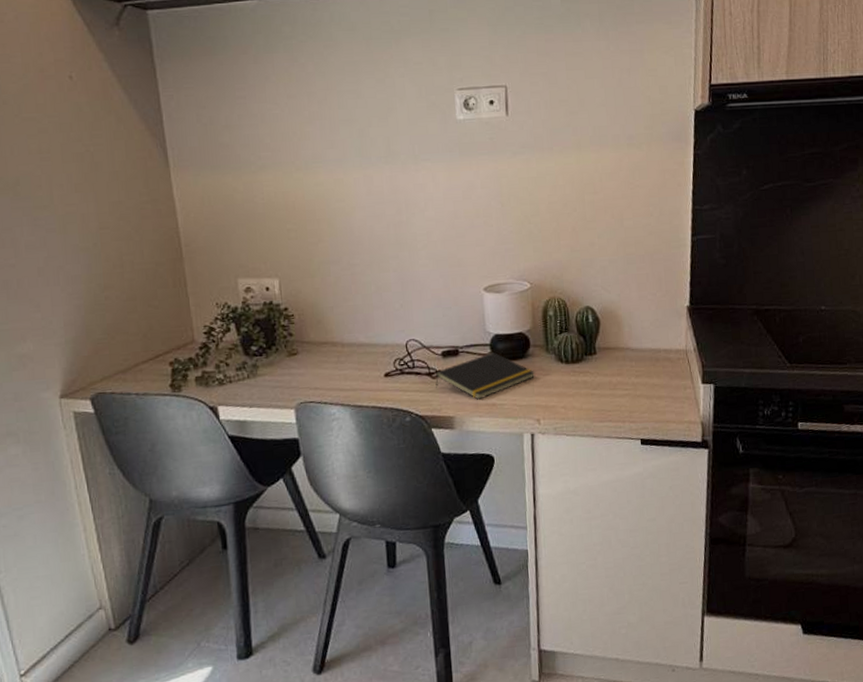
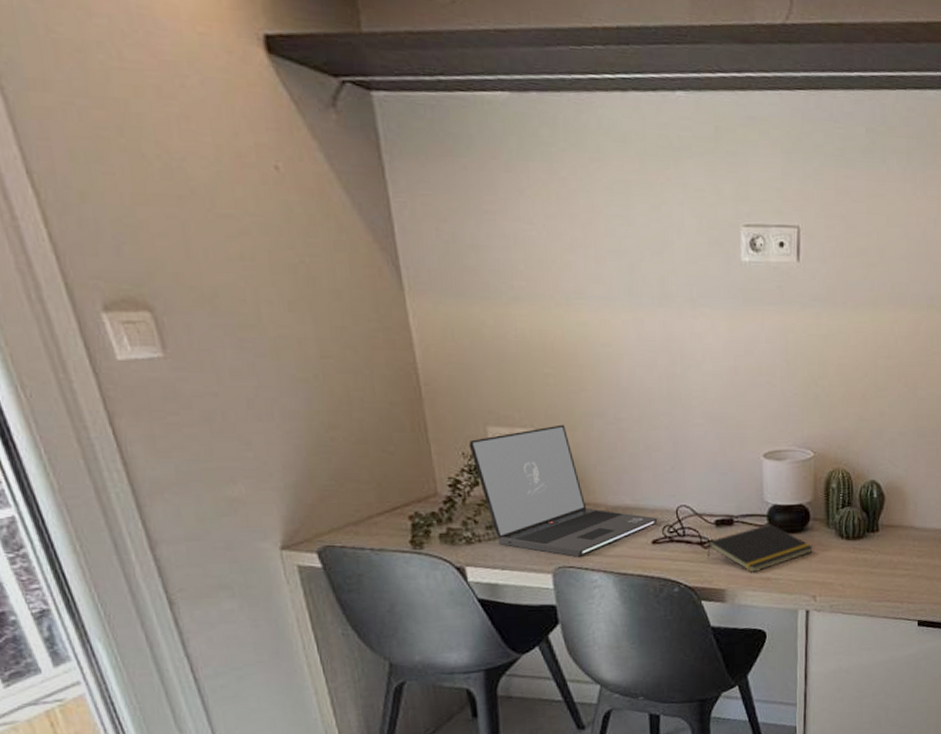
laptop: none [222,273,389,393] -> present [468,424,658,557]

